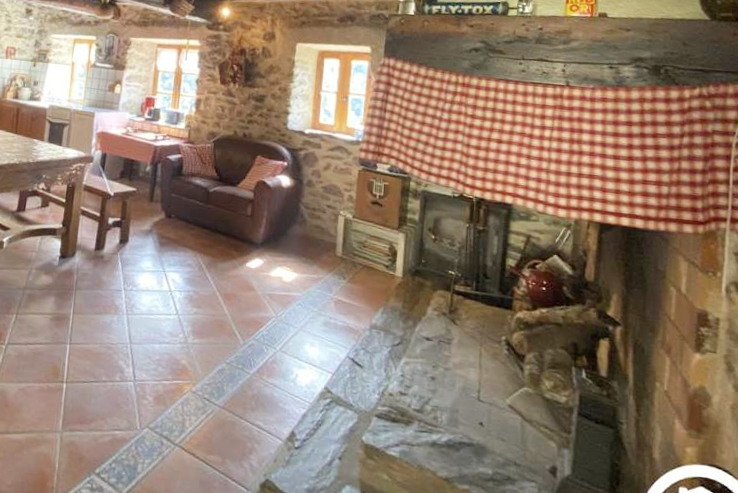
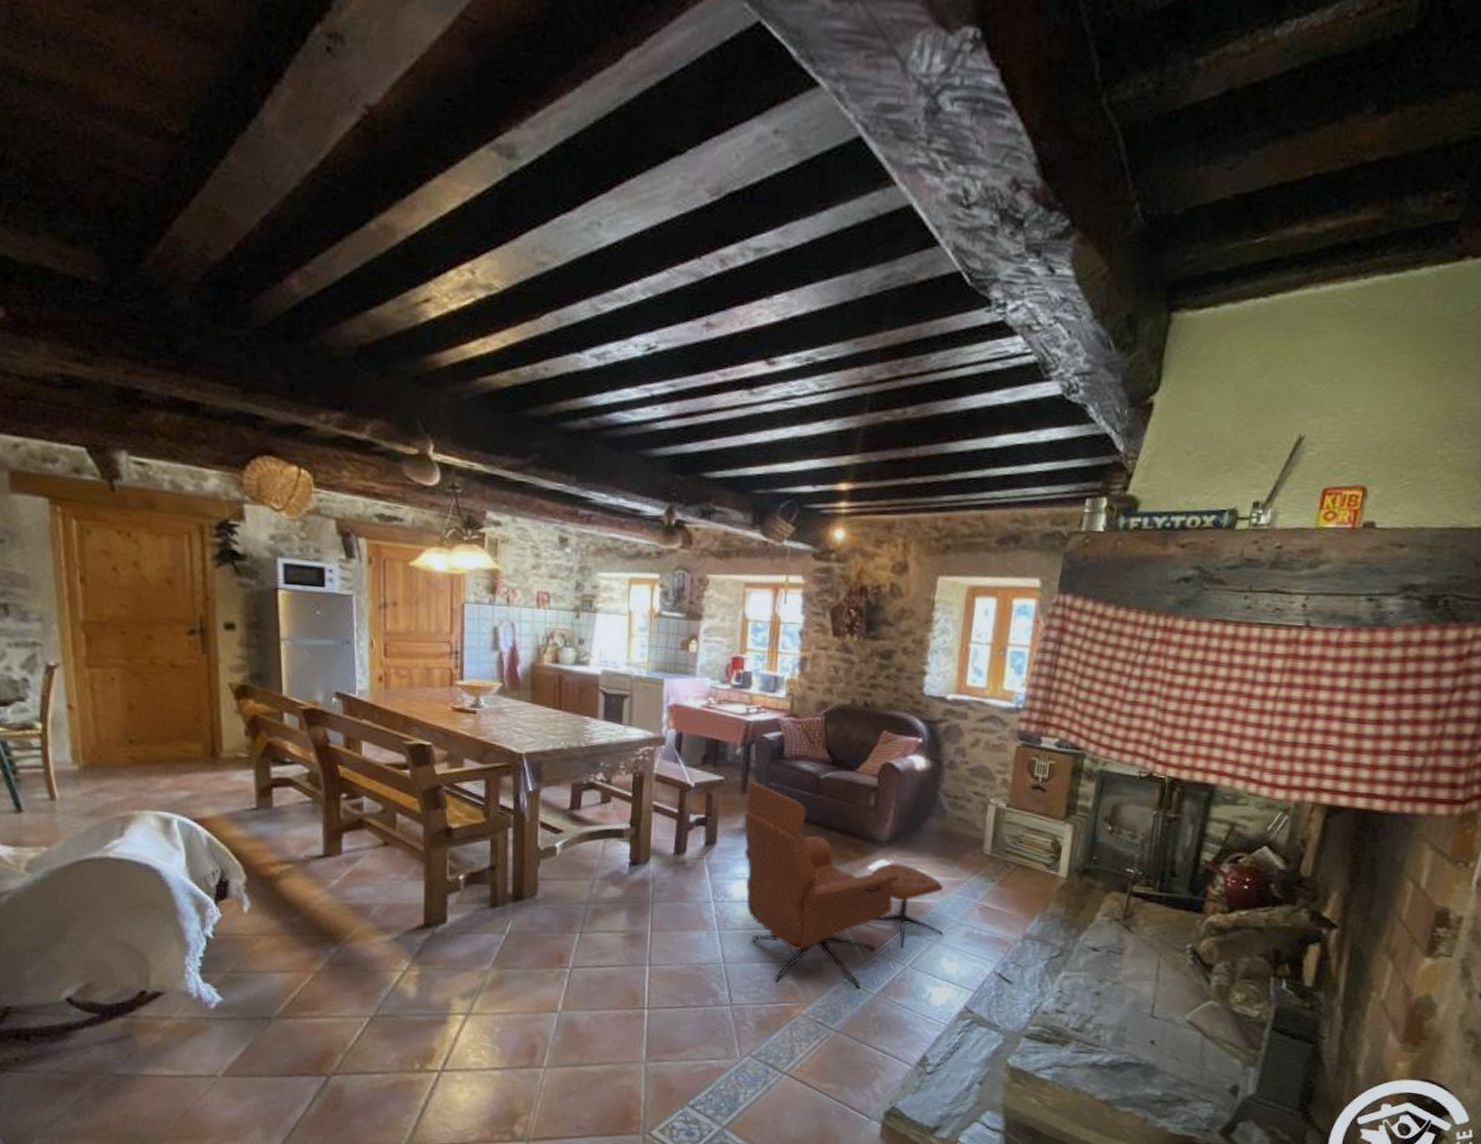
armchair: none [150,191,306,369] -> present [743,780,944,988]

